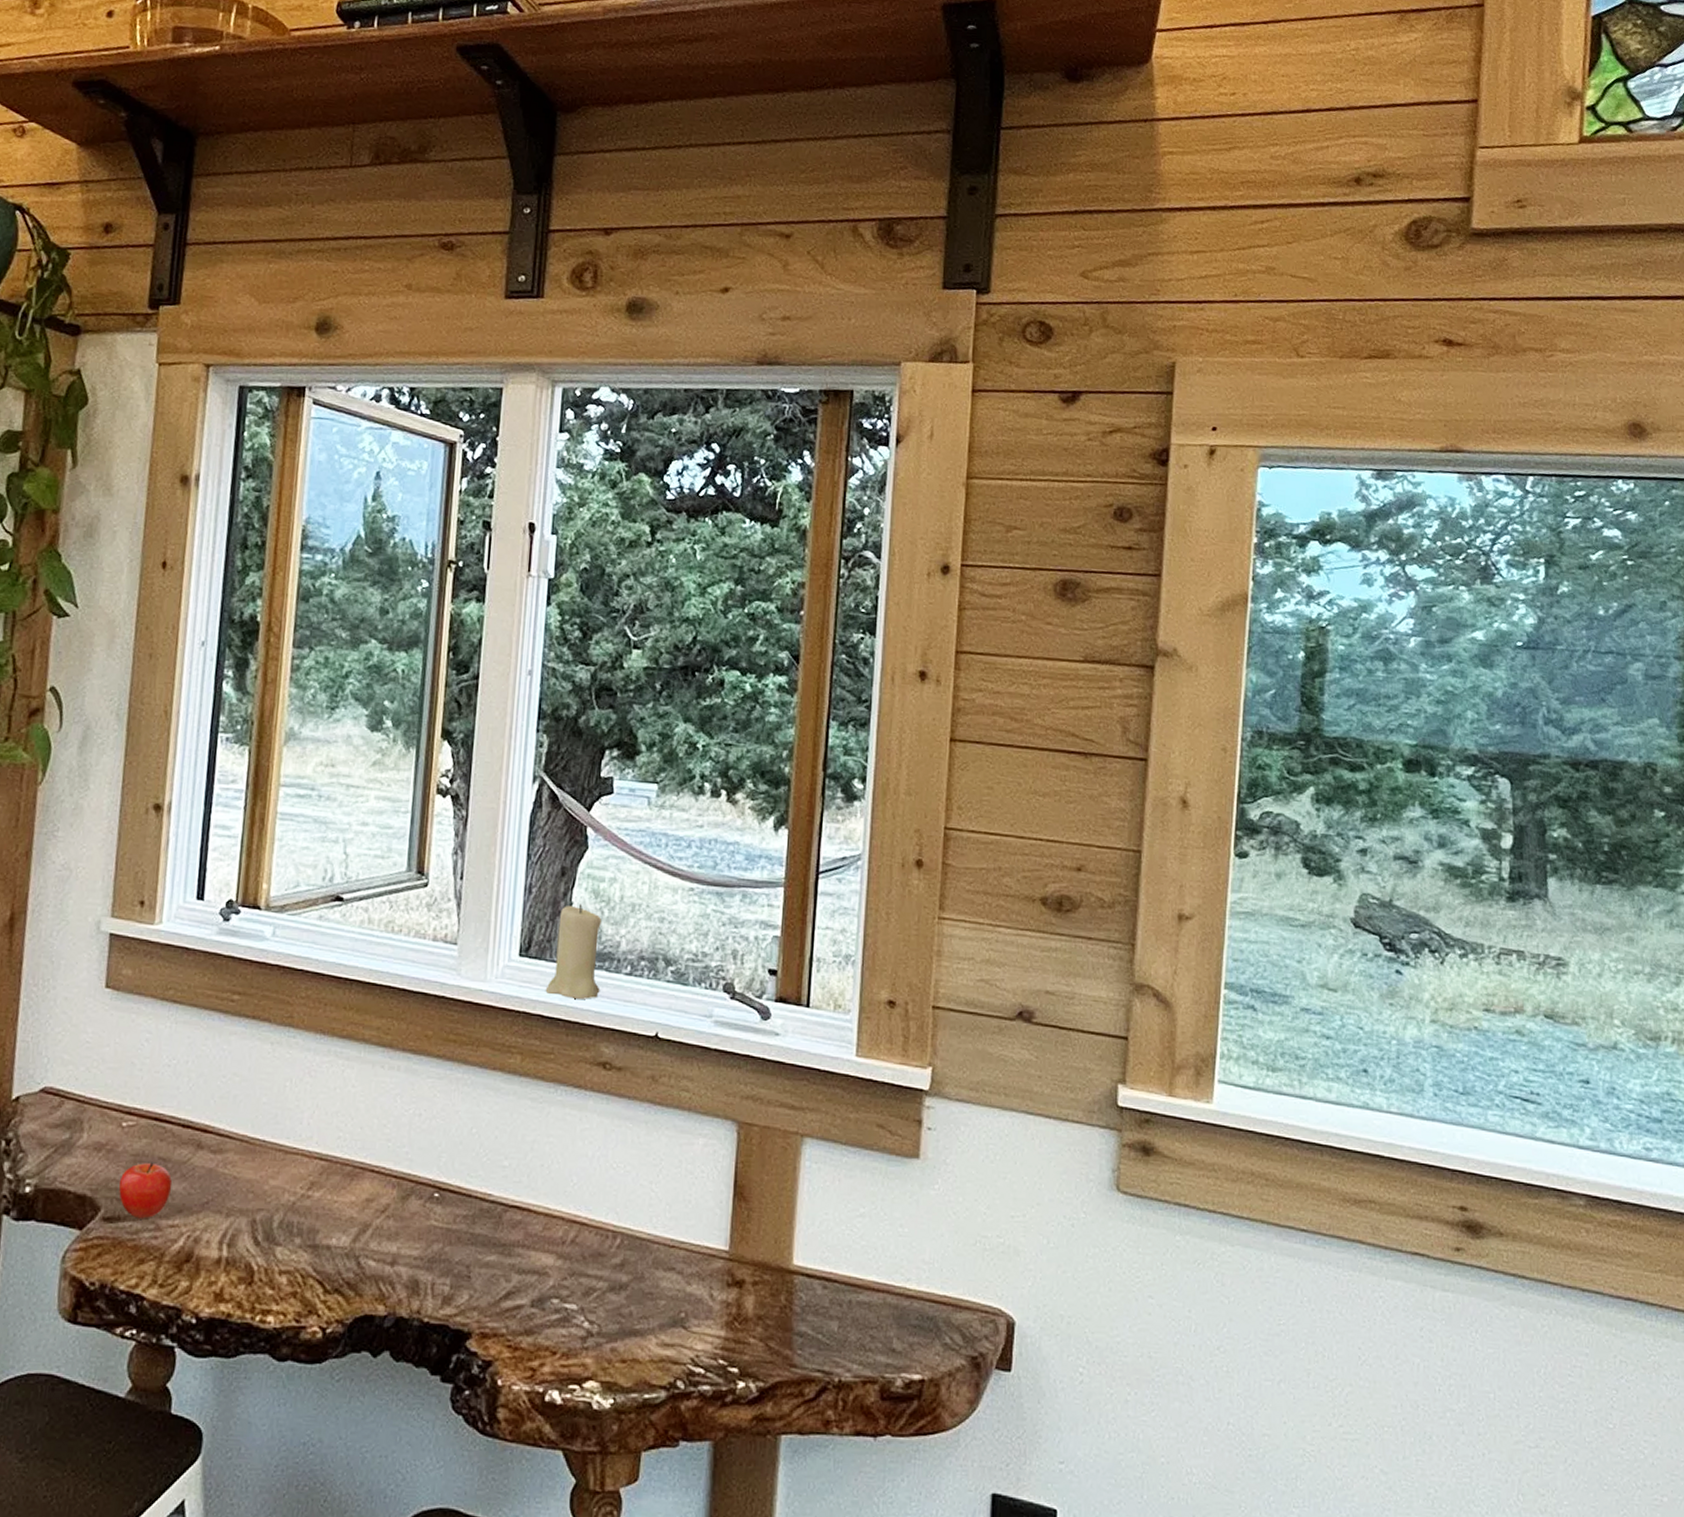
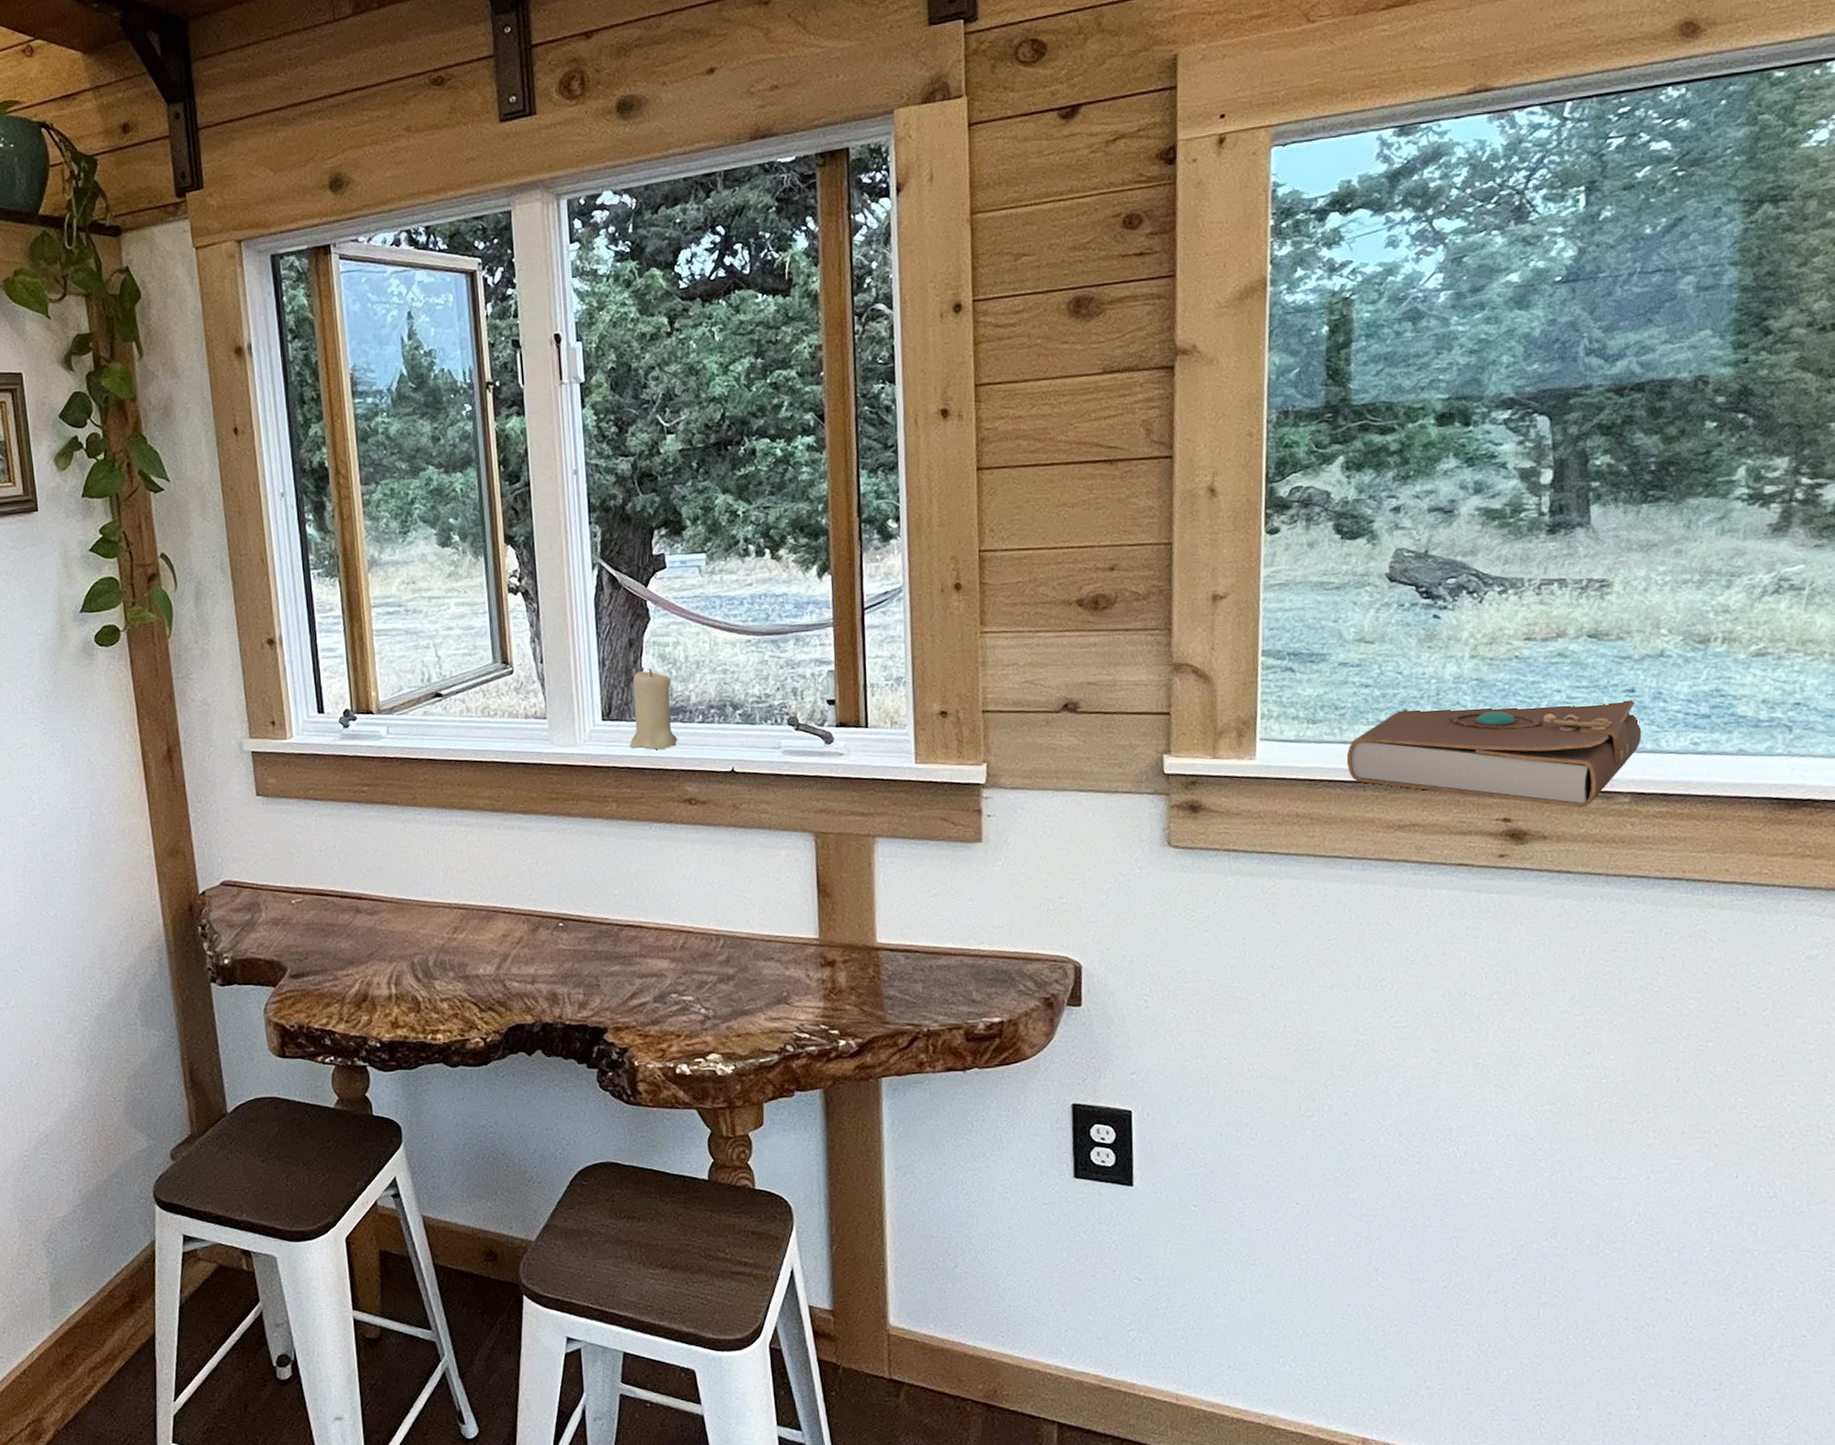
fruit: present [119,1162,173,1220] -> none [298,928,342,973]
book: none [1305,1069,1596,1206] -> present [1346,699,1642,808]

